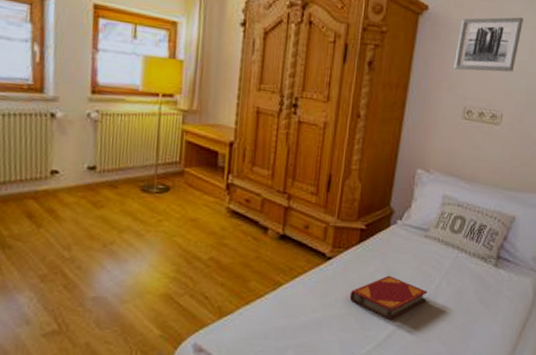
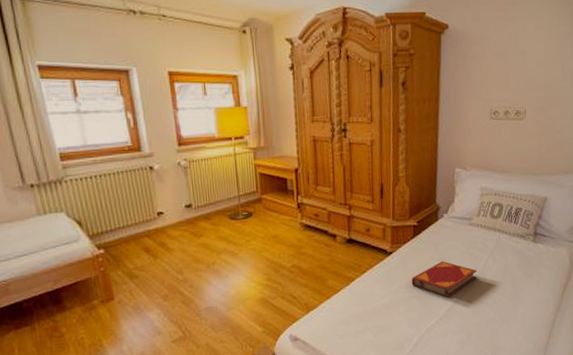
wall art: present [454,17,523,72] -> none [477,21,535,77]

